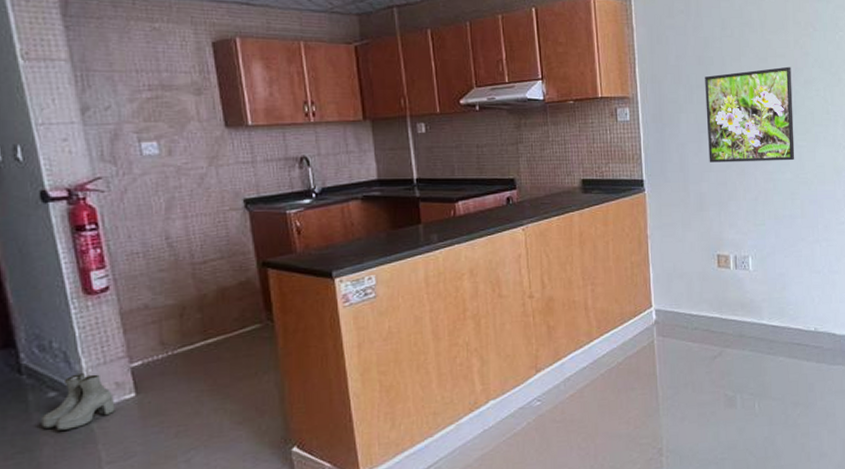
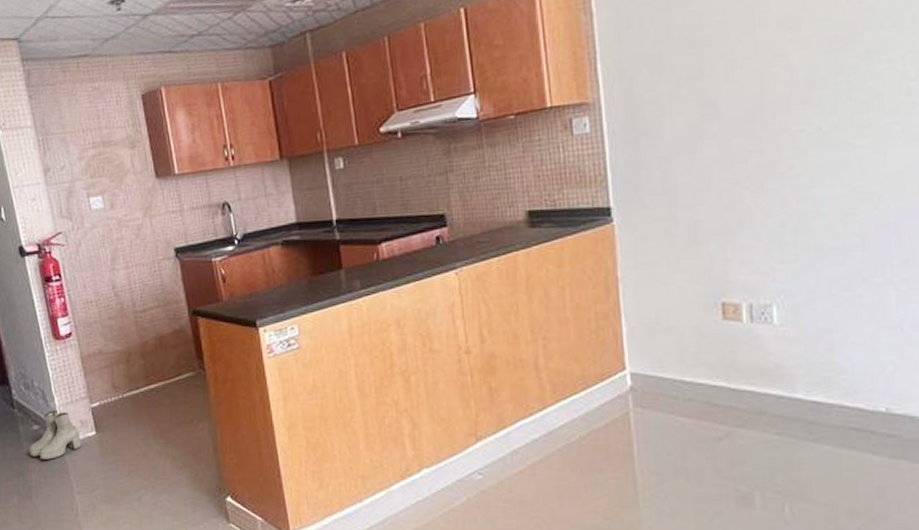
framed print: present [705,66,795,163] -> none [699,32,850,179]

